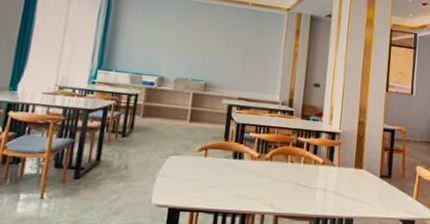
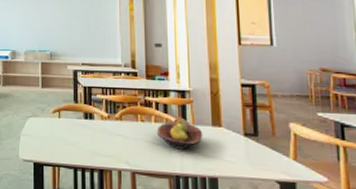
fruit bowl: none [304,161,346,192] -> present [156,119,203,150]

